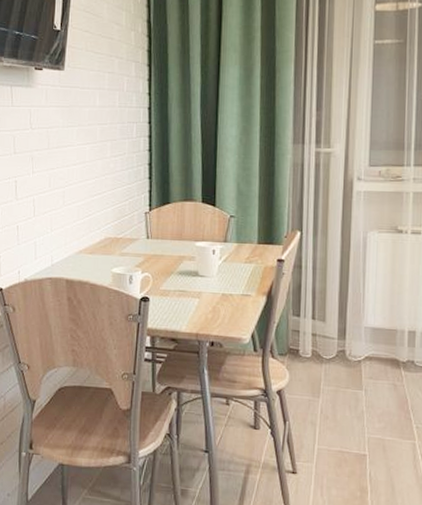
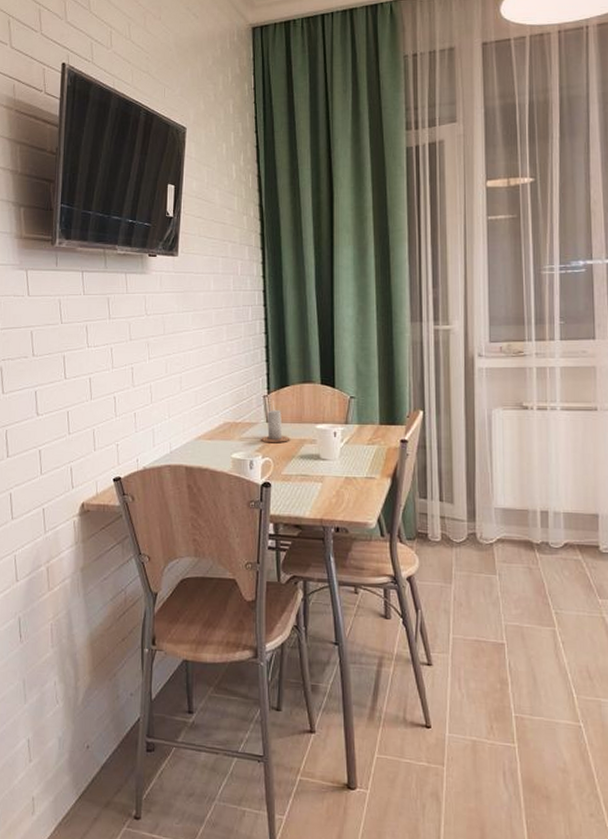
candle: none [141,218,170,259] -> present [261,401,290,443]

